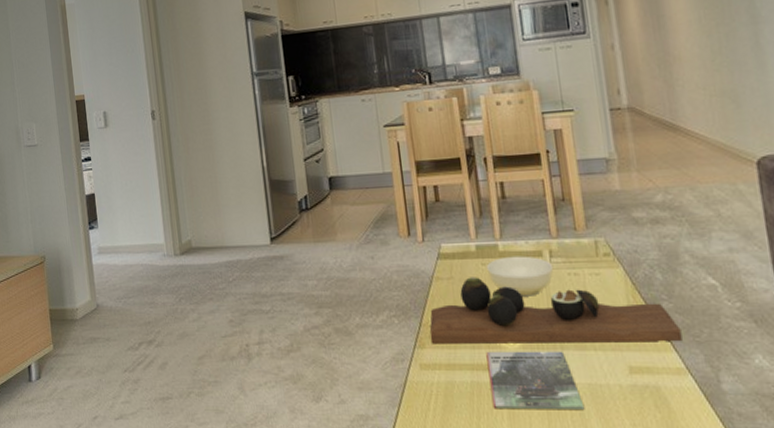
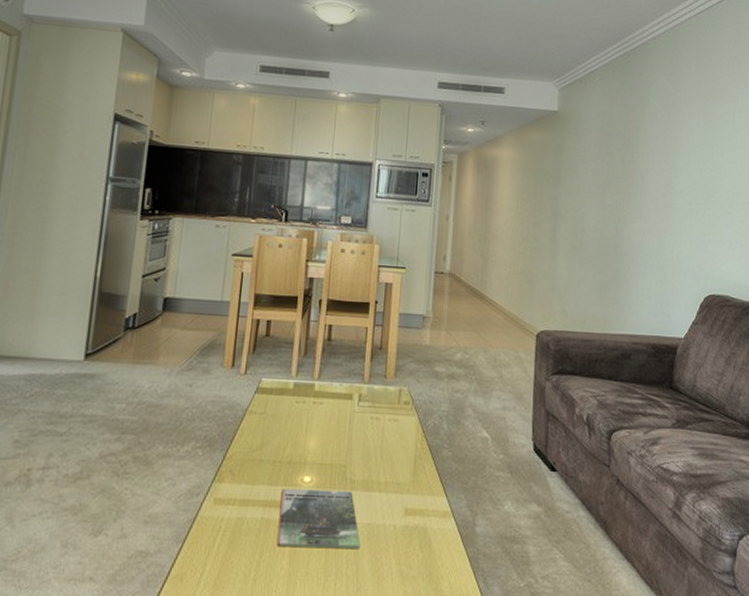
decorative tray: present [429,277,683,344] -> none [230,413,454,488]
bowl: present [486,256,554,297] -> none [299,396,360,437]

